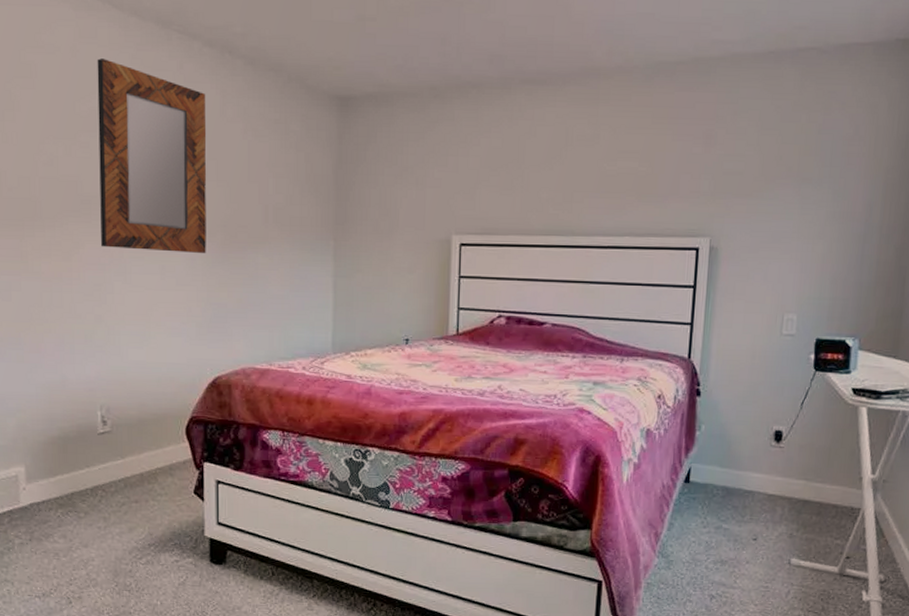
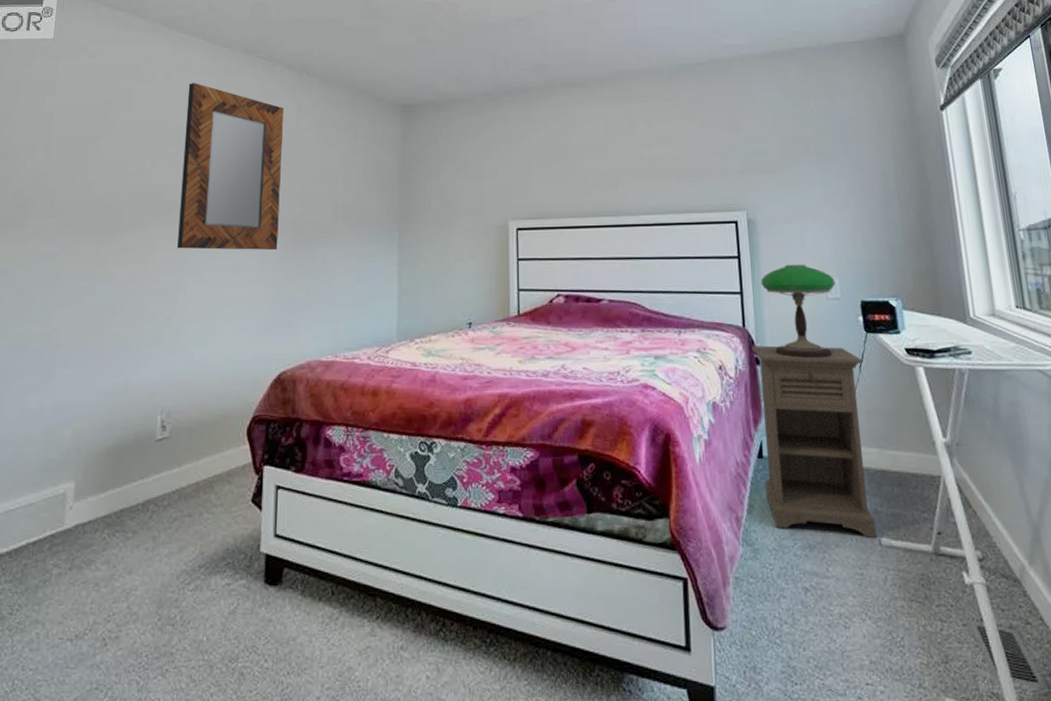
nightstand: none [687,377,807,558] -> present [751,345,877,538]
table lamp: none [714,297,793,394] -> present [761,264,836,359]

